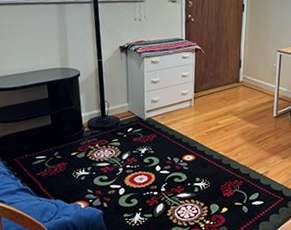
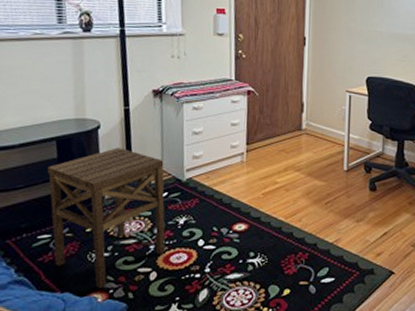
side table: none [41,92,131,199] -> present [47,148,166,289]

